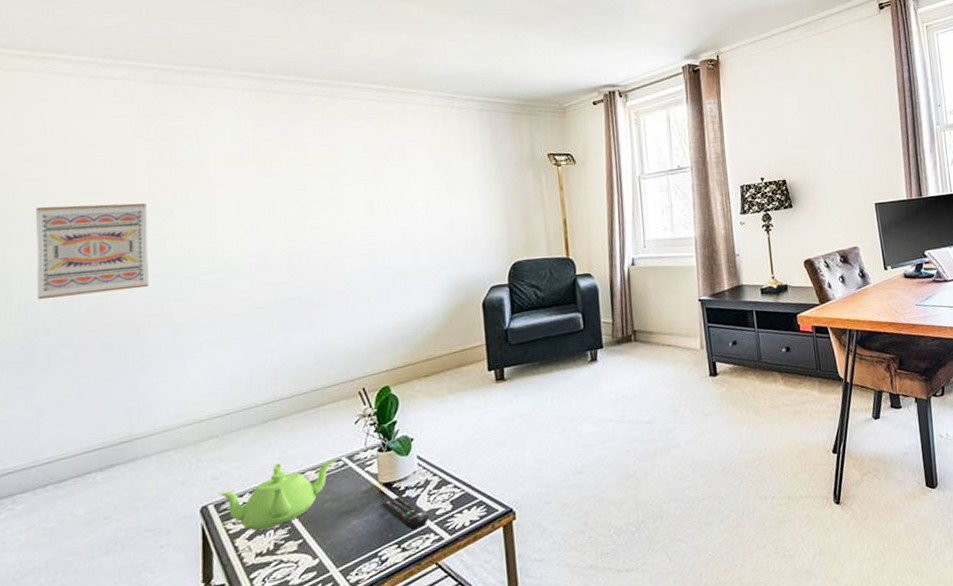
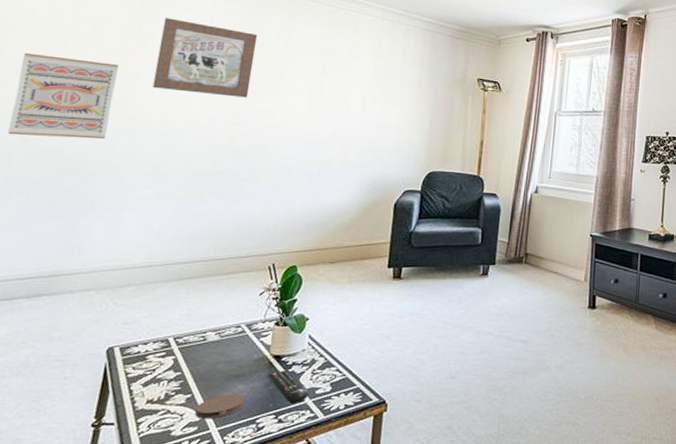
wall art: none [187,142,299,223] -> present [152,18,258,98]
teapot: present [219,458,335,531] -> none [126,319,235,379]
coaster: none [310,530,362,563] -> present [194,394,245,419]

